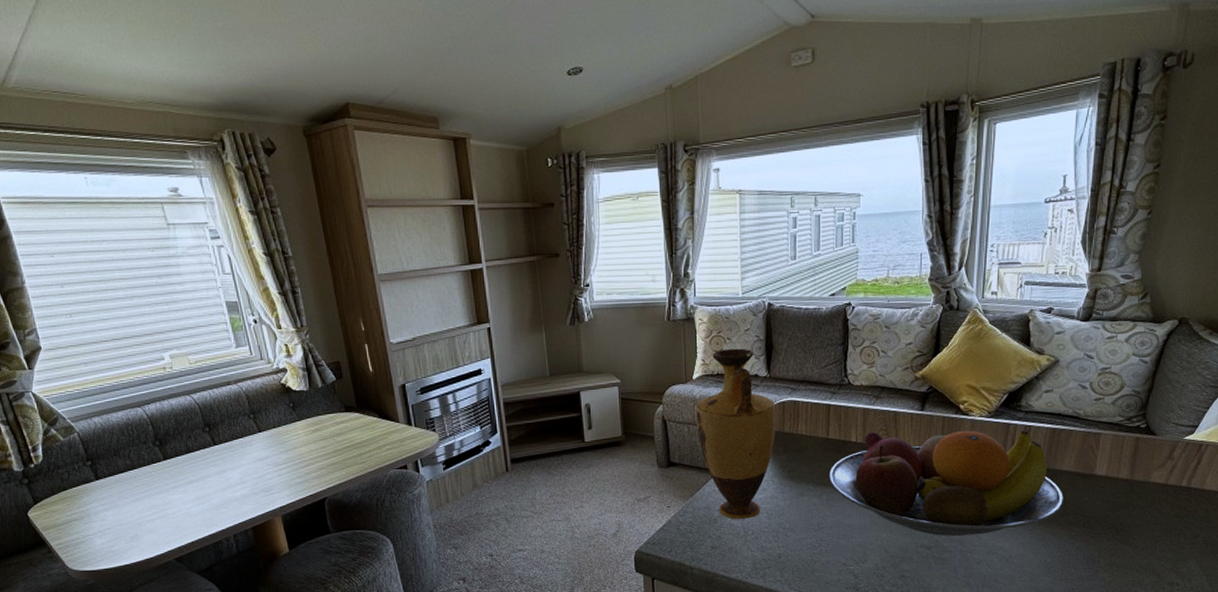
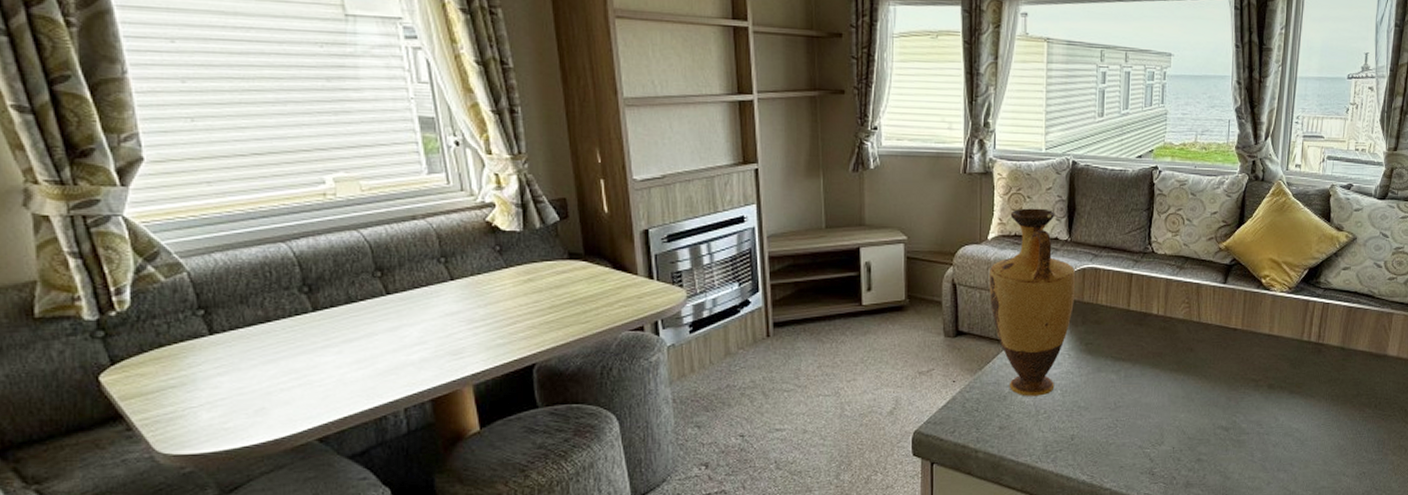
fruit bowl: present [830,429,1063,536] -> none [1129,303,1357,417]

